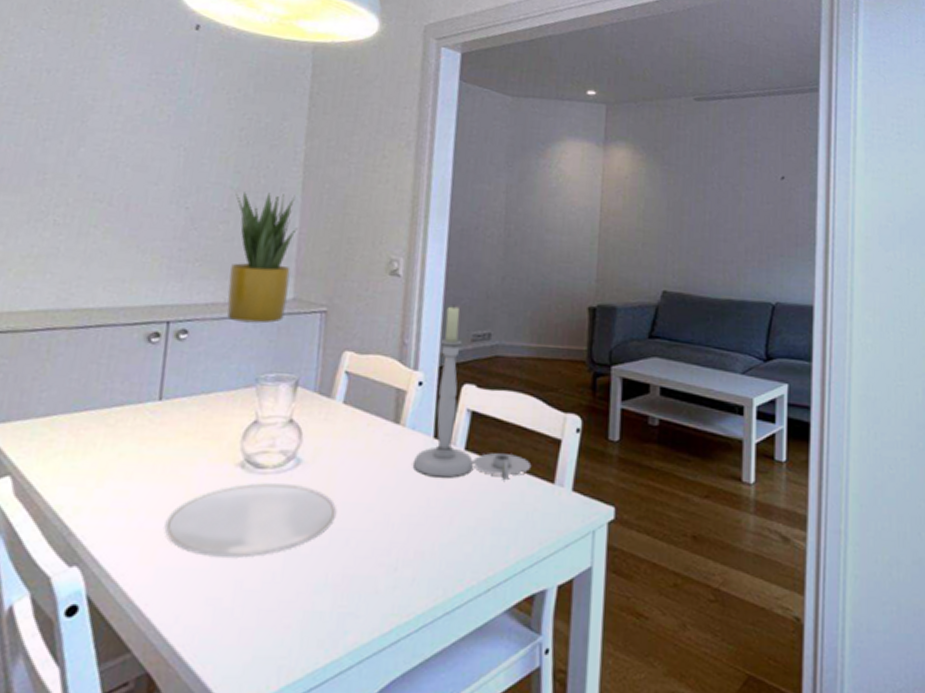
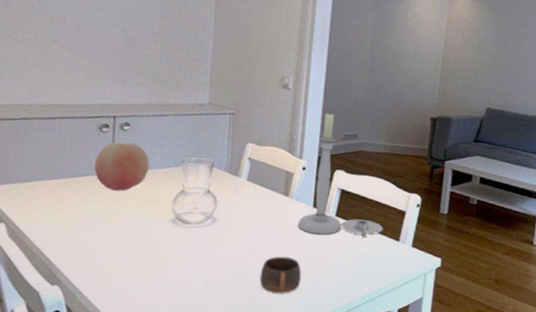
fruit: none [137,356,213,425] -> present [94,142,150,191]
plate: present [164,482,337,558] -> none [119,233,243,284]
planter: present [227,192,298,324] -> none [158,19,211,121]
cup: none [360,511,420,568] -> present [259,256,302,294]

